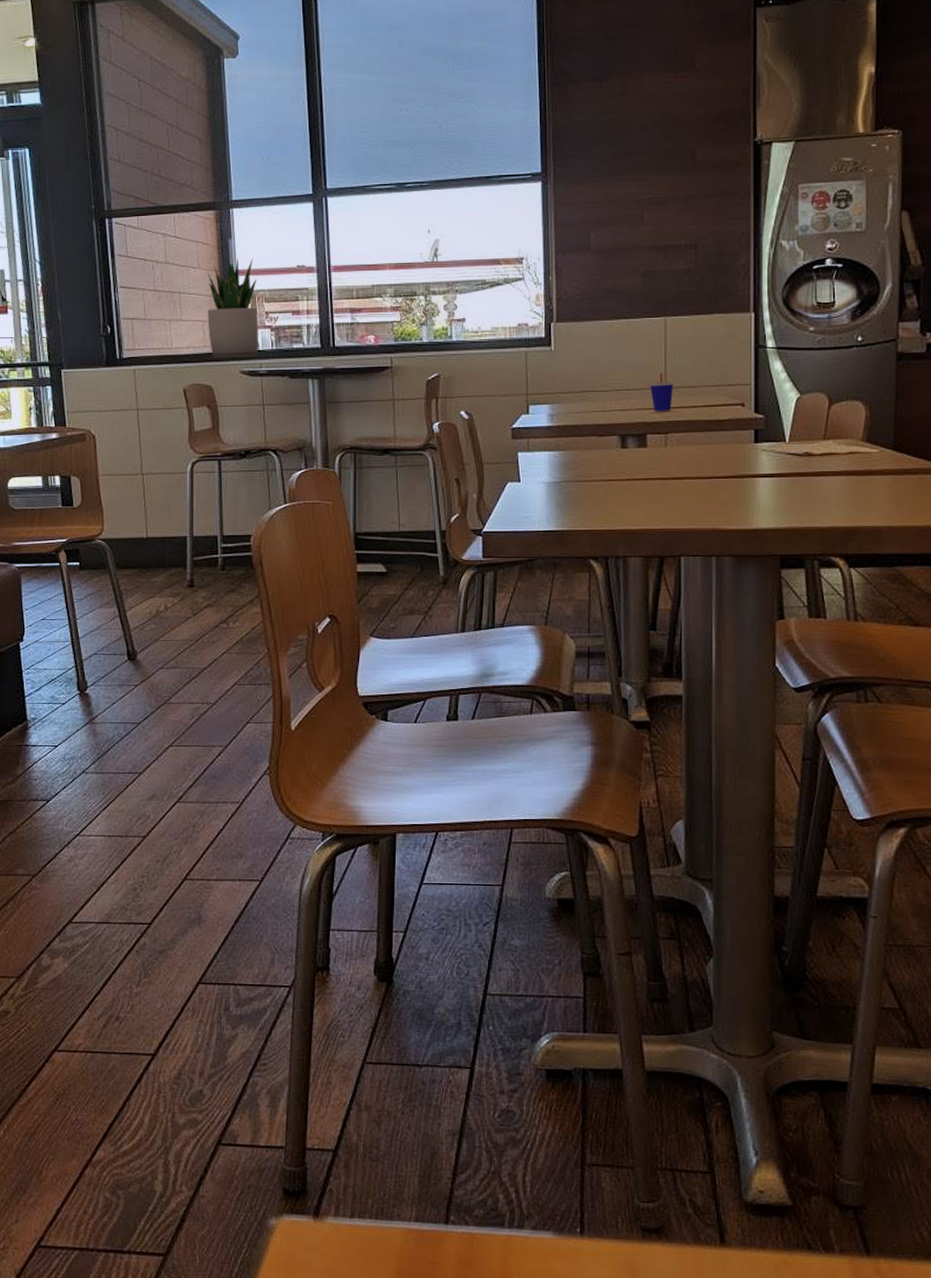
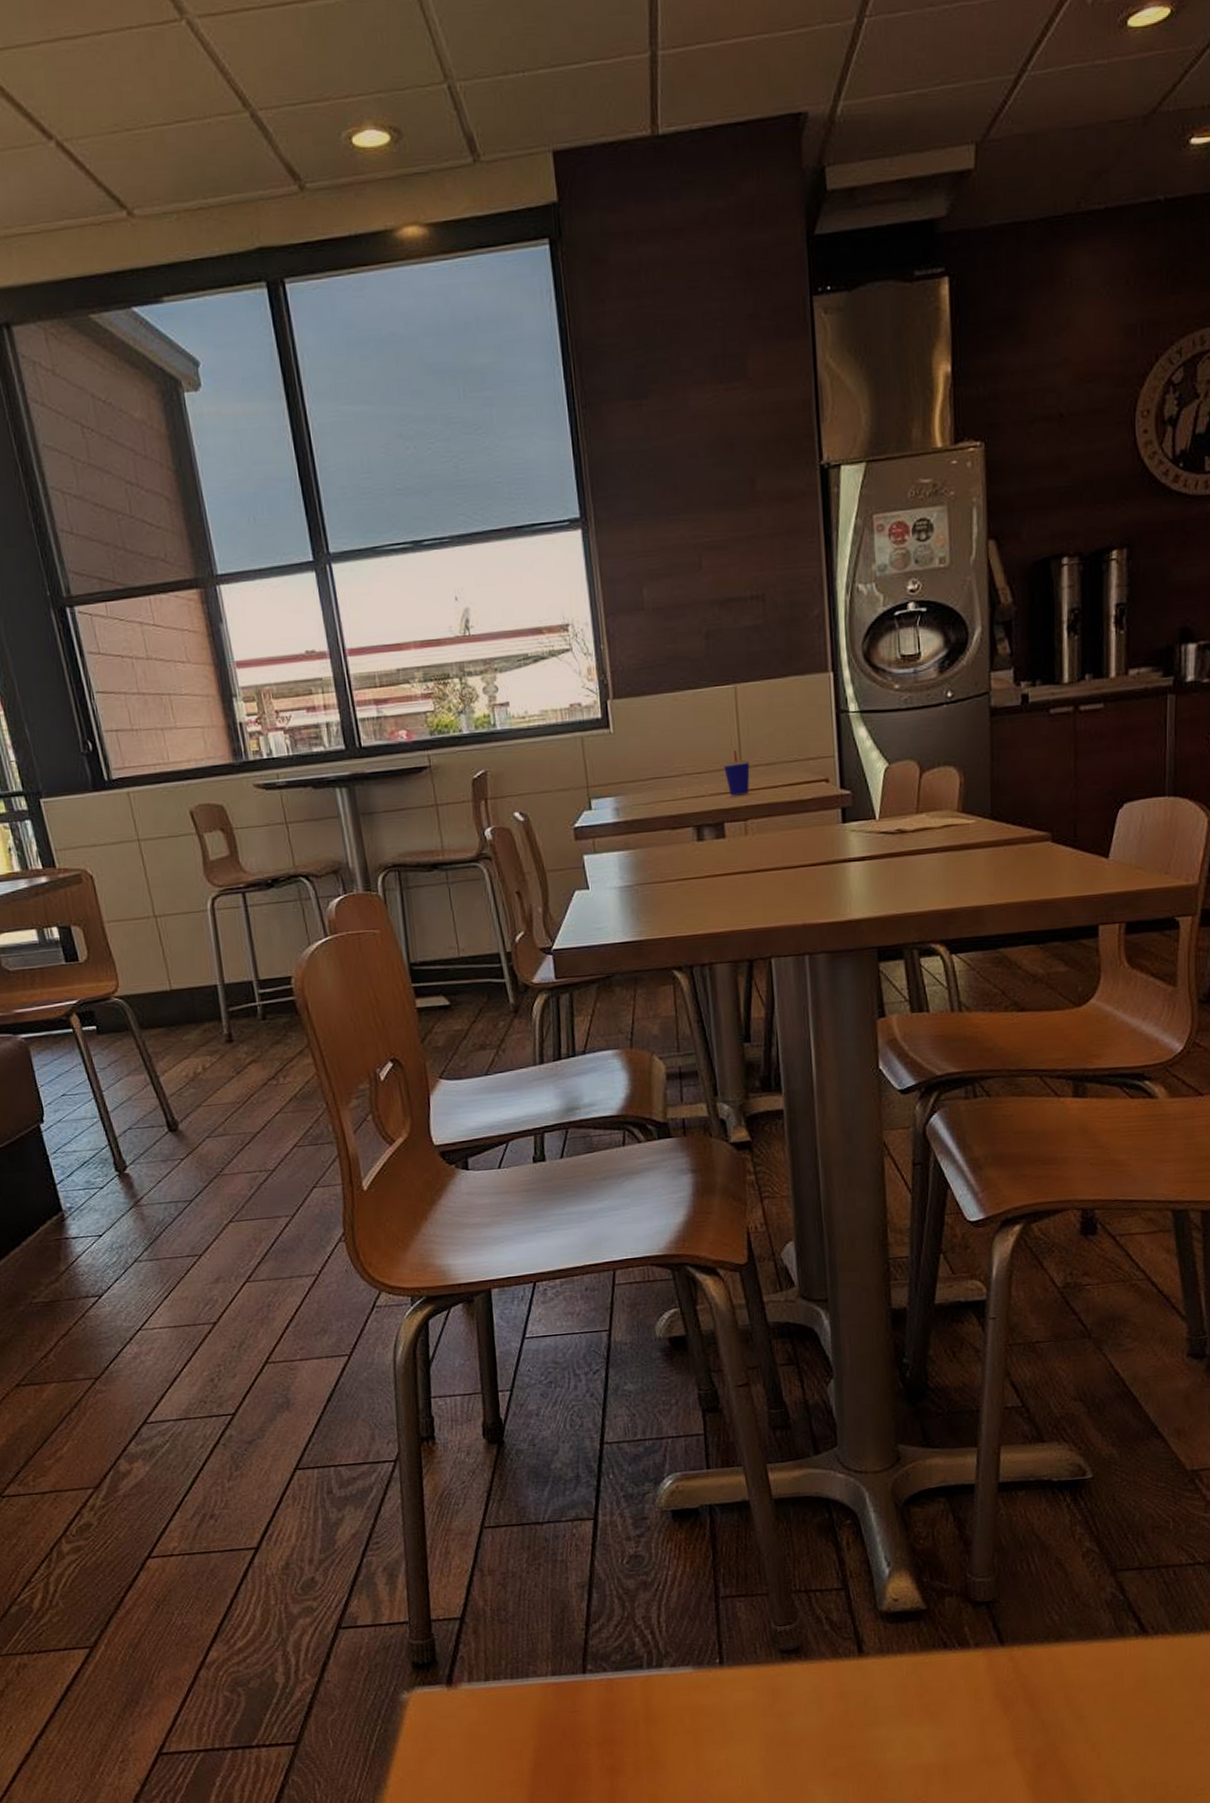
planter: present [207,257,258,359] -> none [198,646,273,772]

